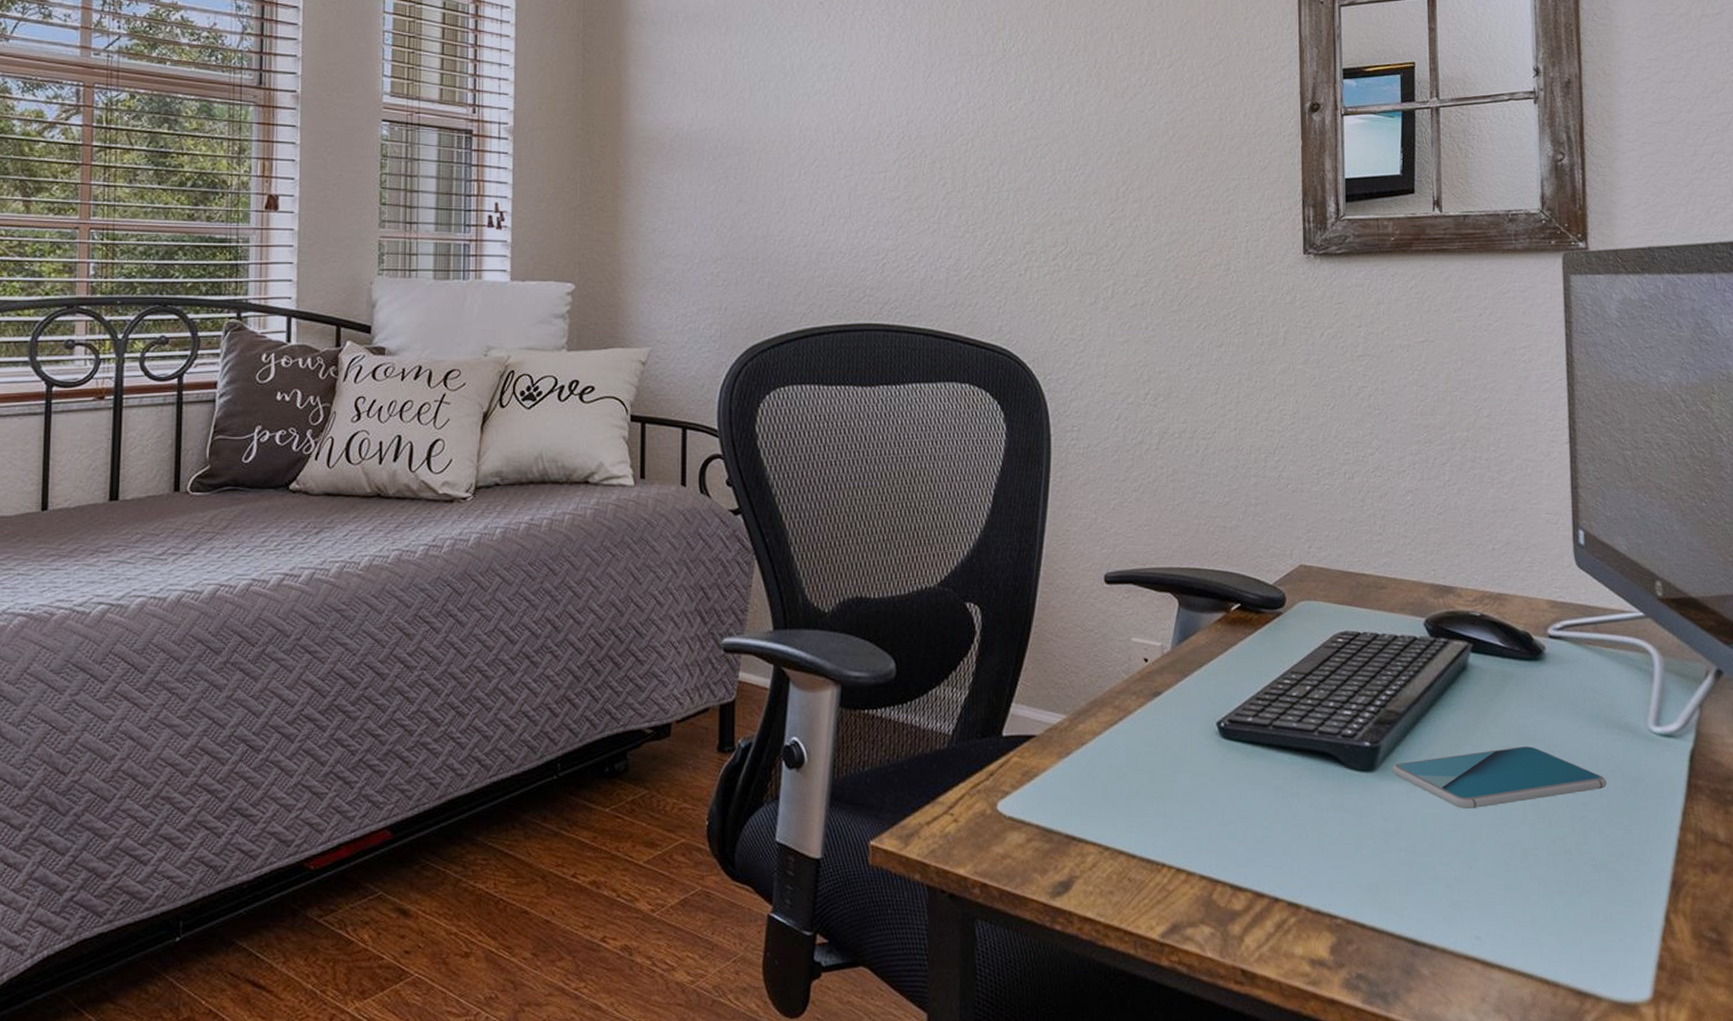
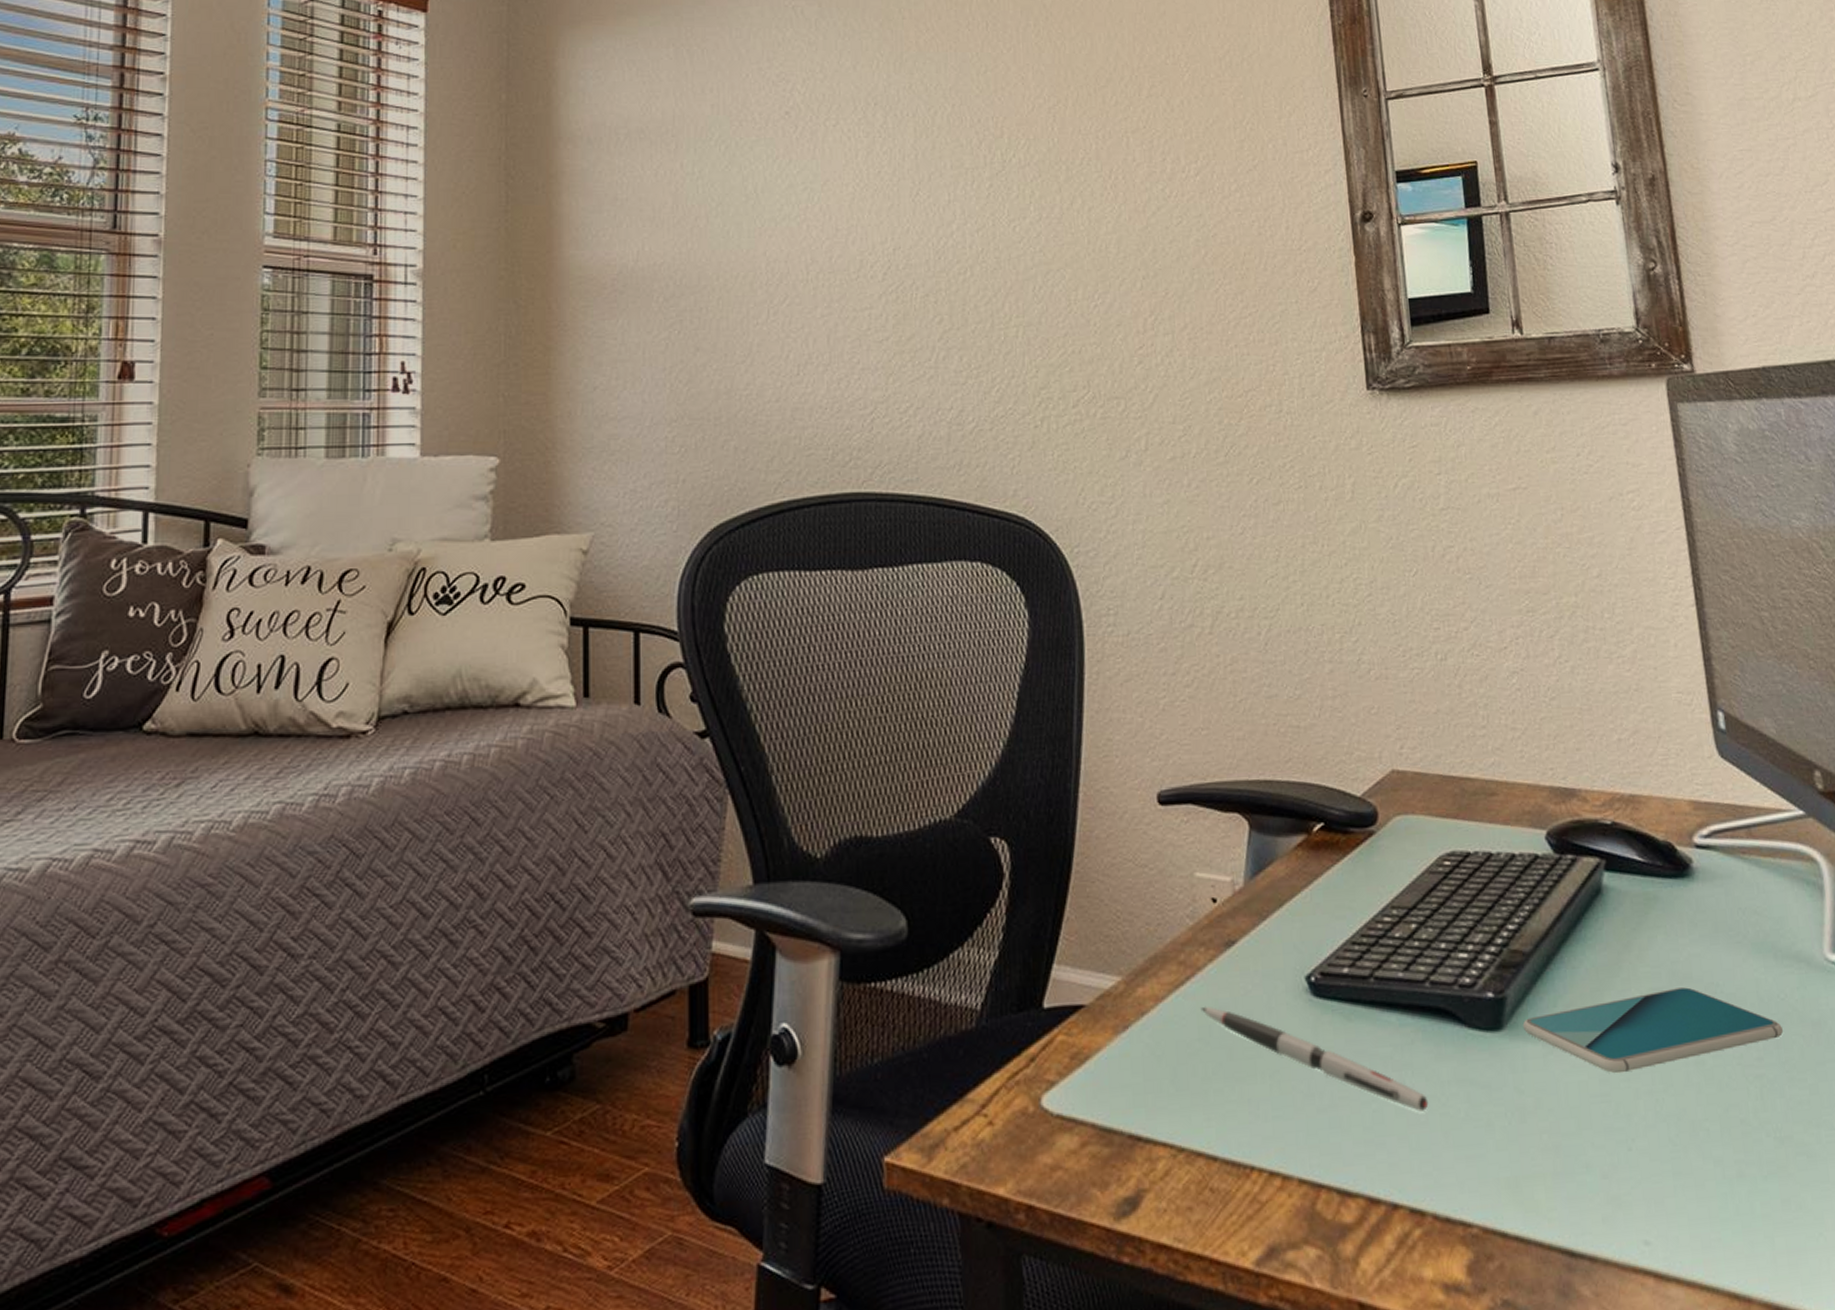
pen: none [1129,741,1310,830] -> present [1200,1006,1429,1112]

